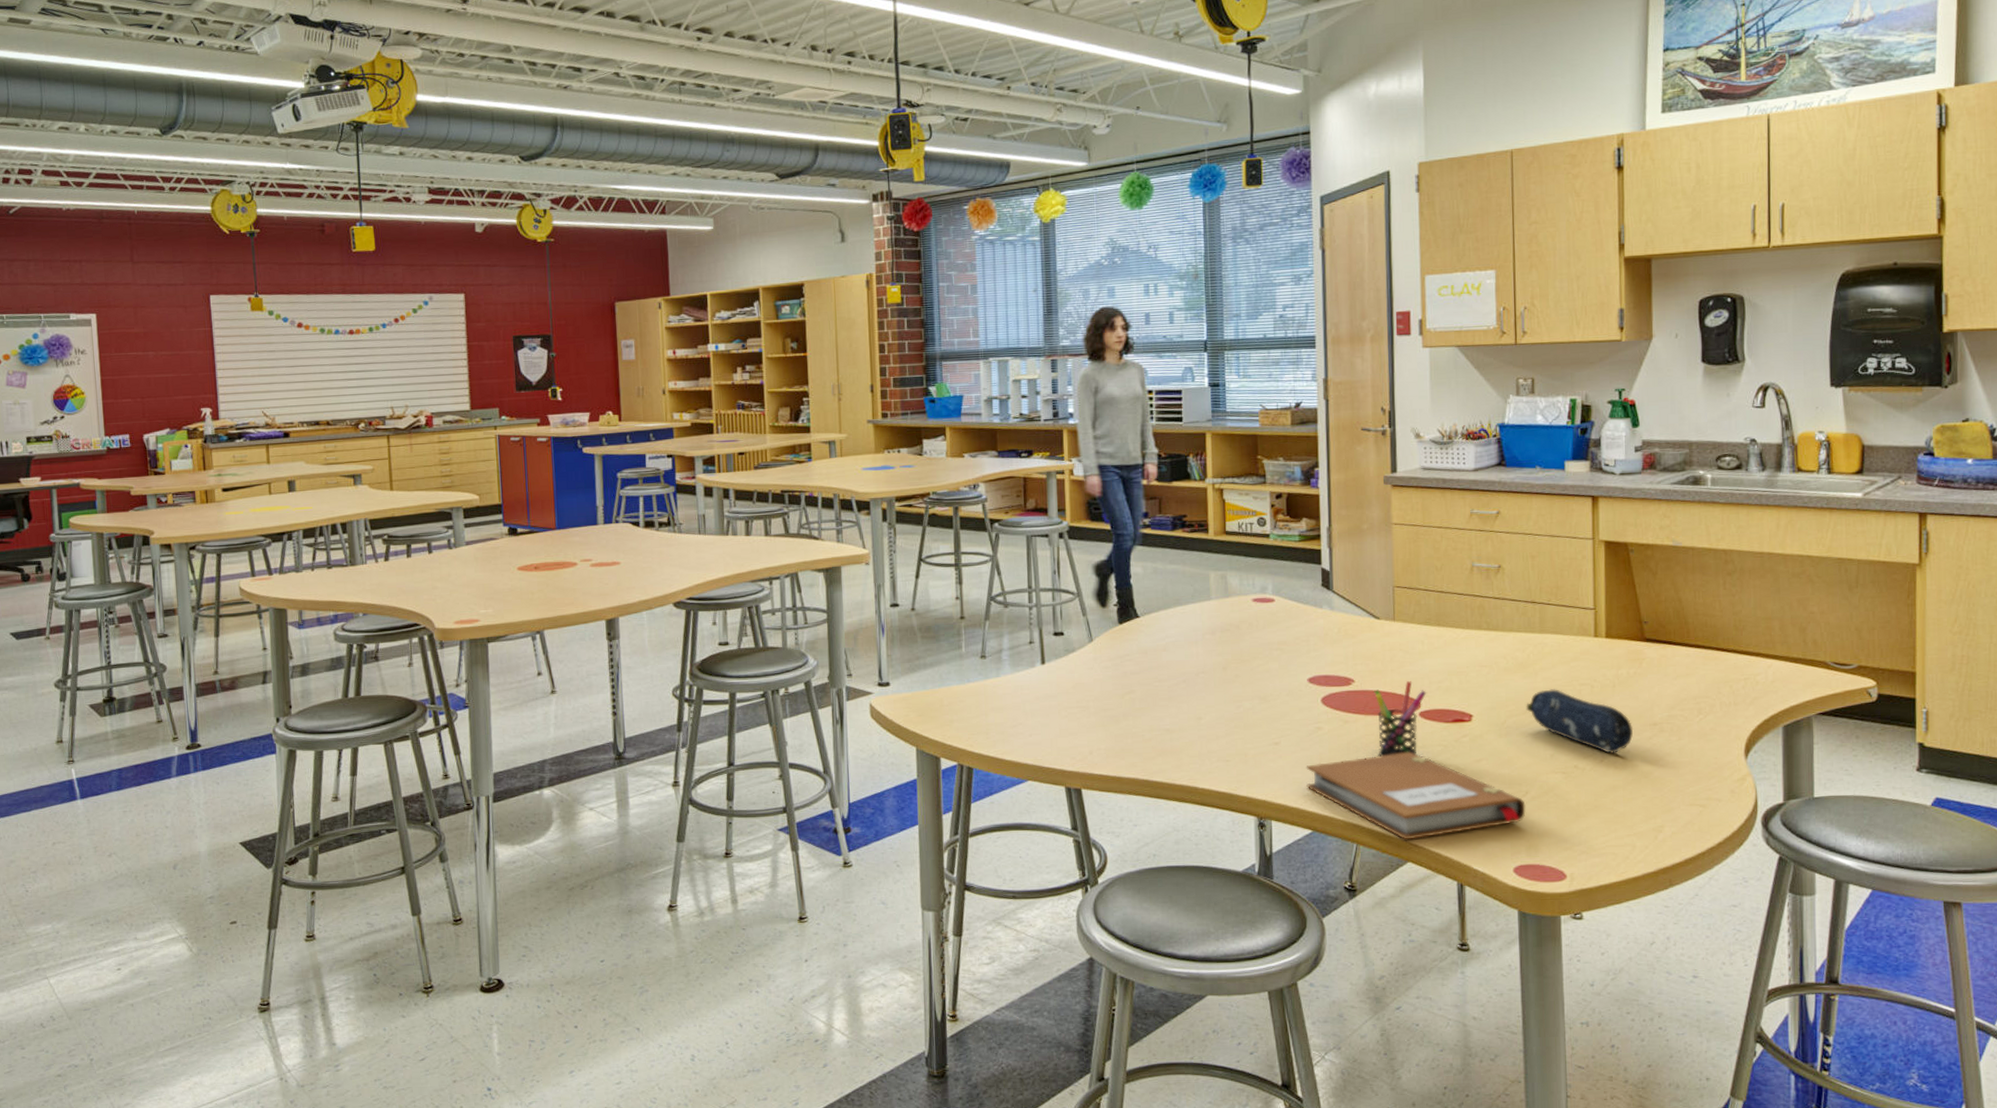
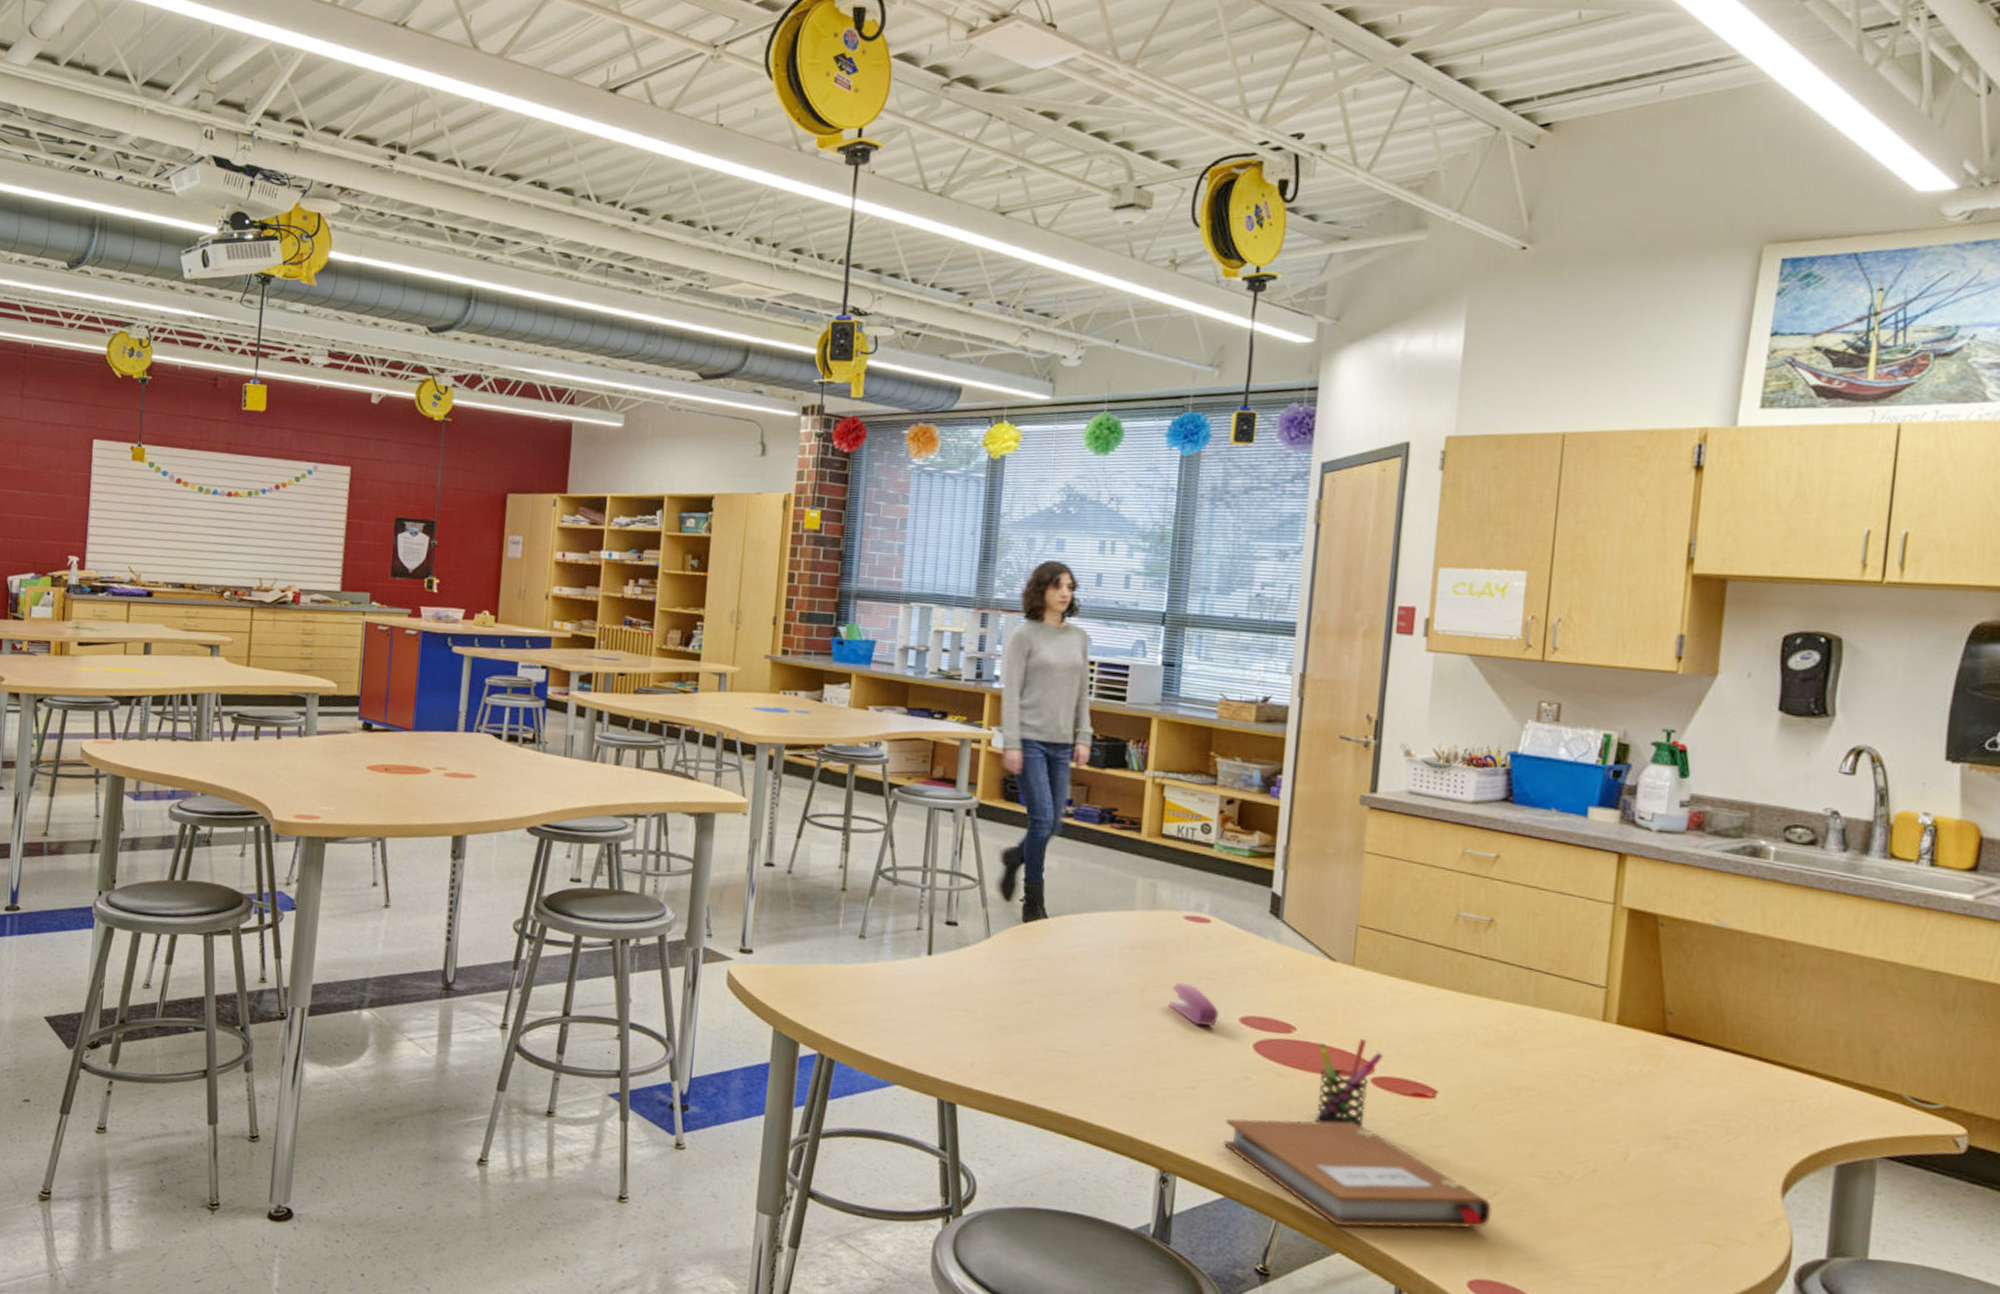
stapler: none [1248,655,1291,690] -> present [1169,982,1219,1026]
pencil case: present [1526,689,1634,754] -> none [1505,1075,1640,1165]

